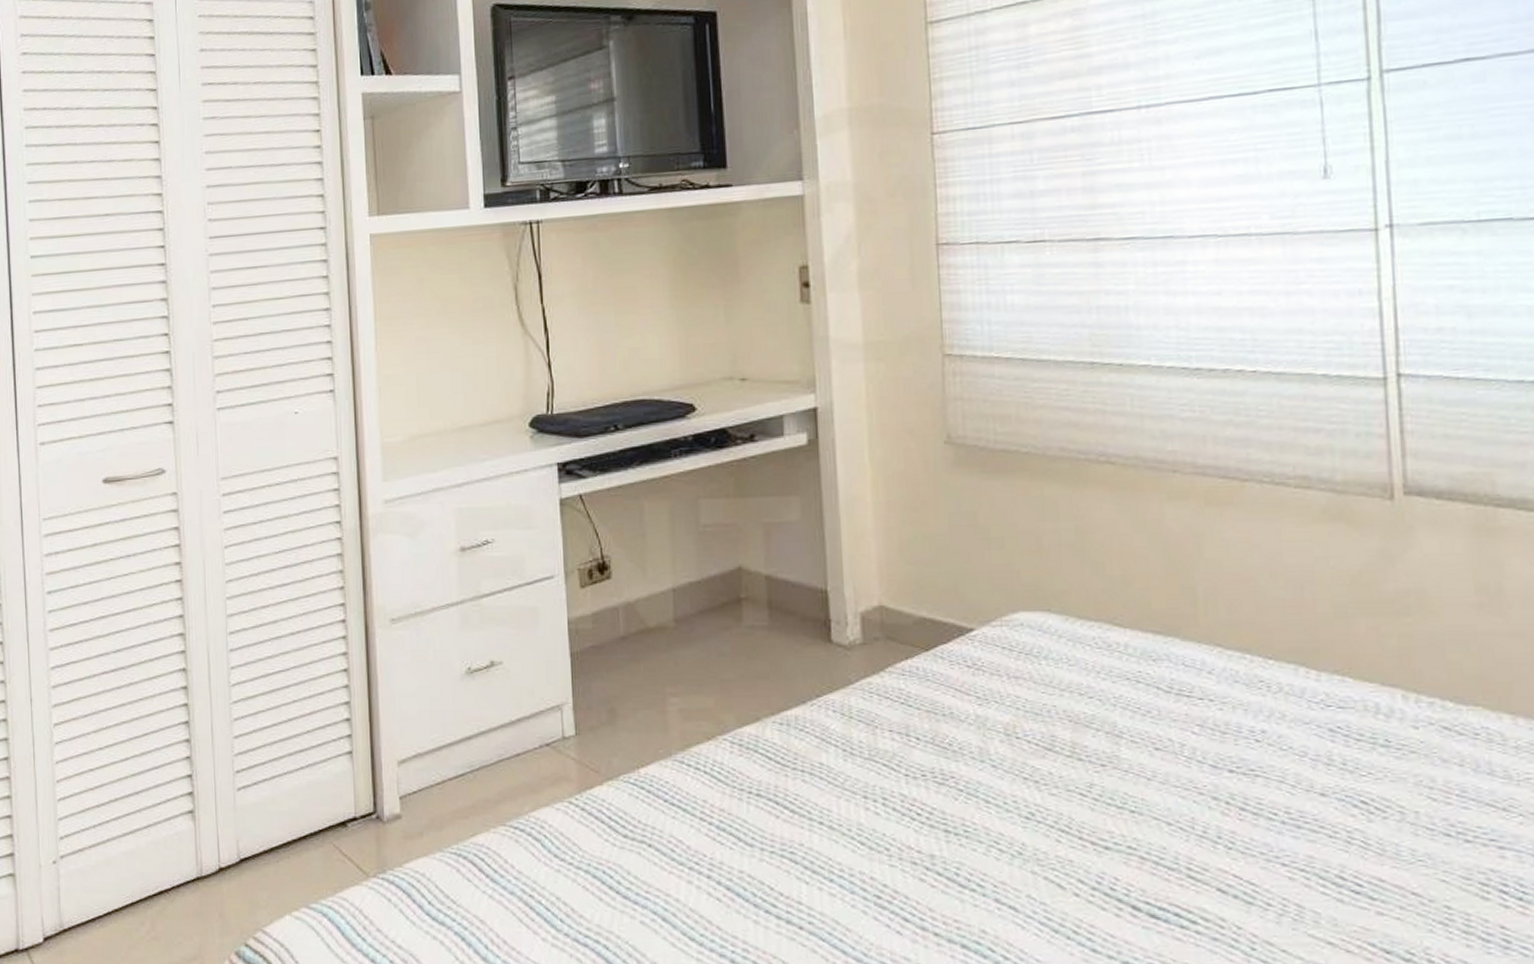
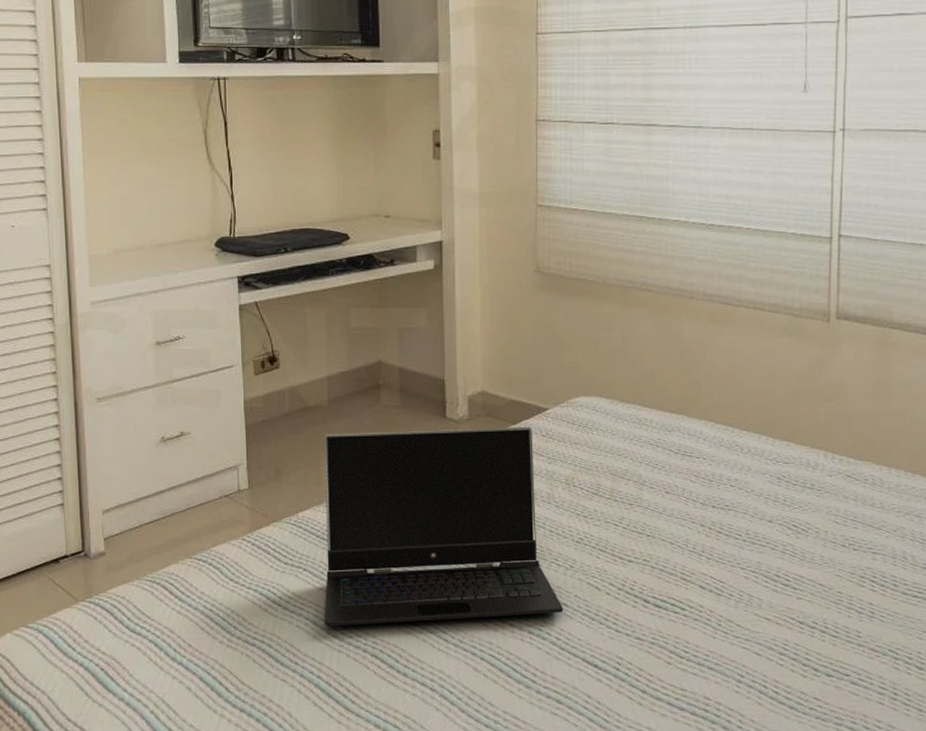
laptop computer: none [671,654,1012,925] -> present [324,427,564,626]

